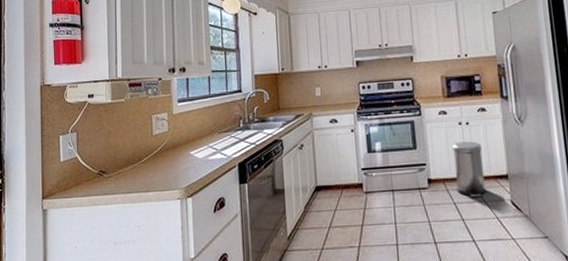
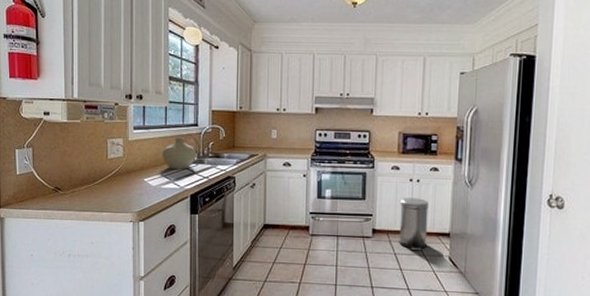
ceramic jug: none [207,105,242,139] -> present [162,137,196,170]

